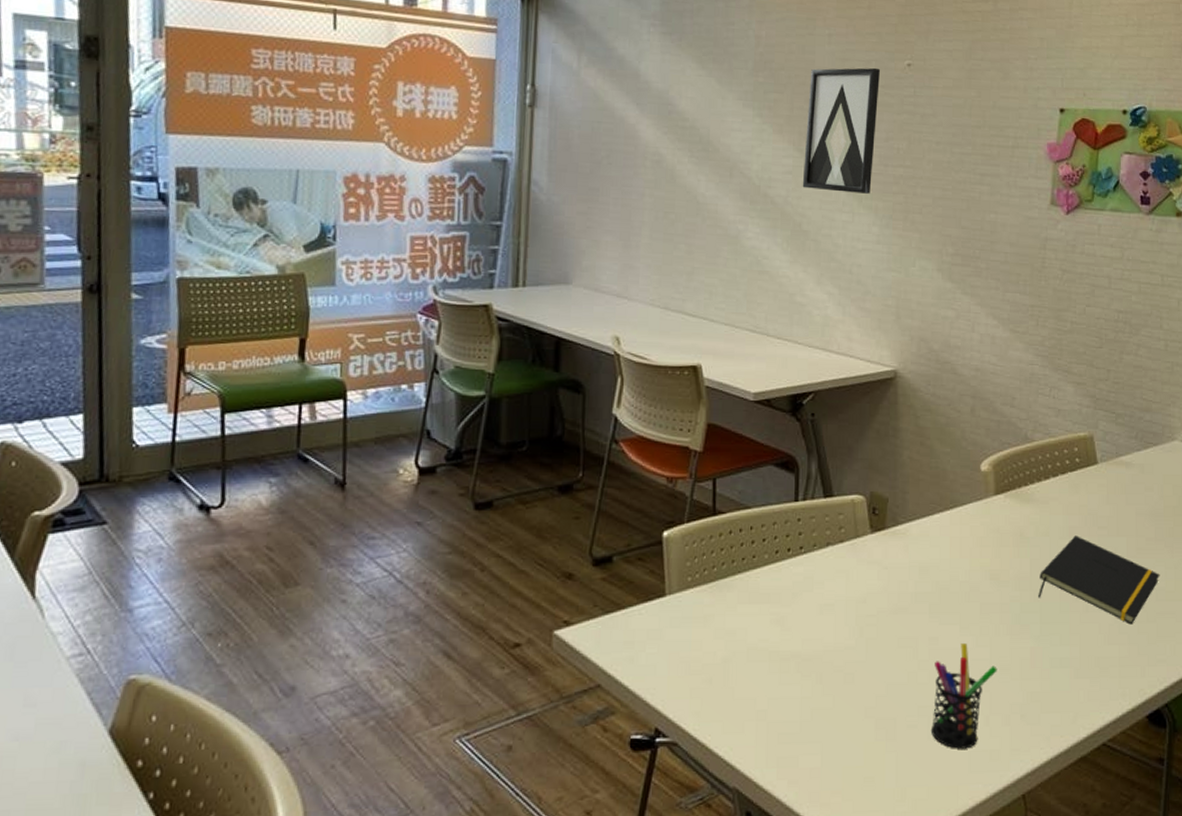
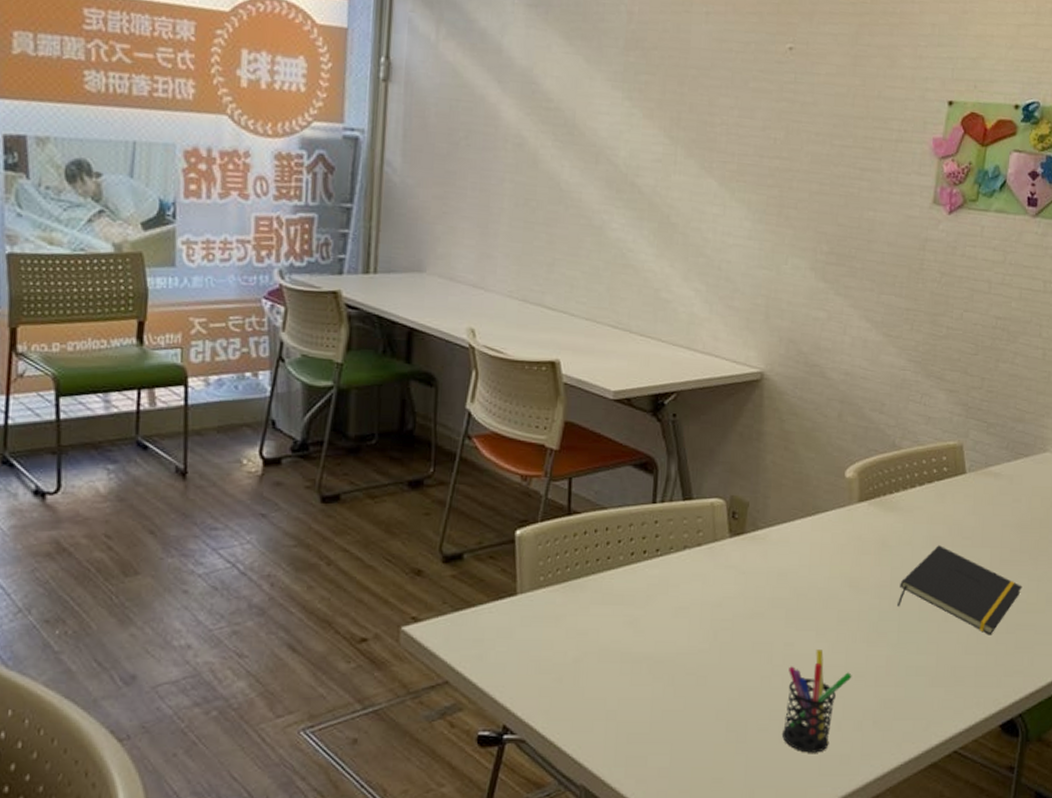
wall art: present [802,67,881,194] -> none [672,49,760,186]

